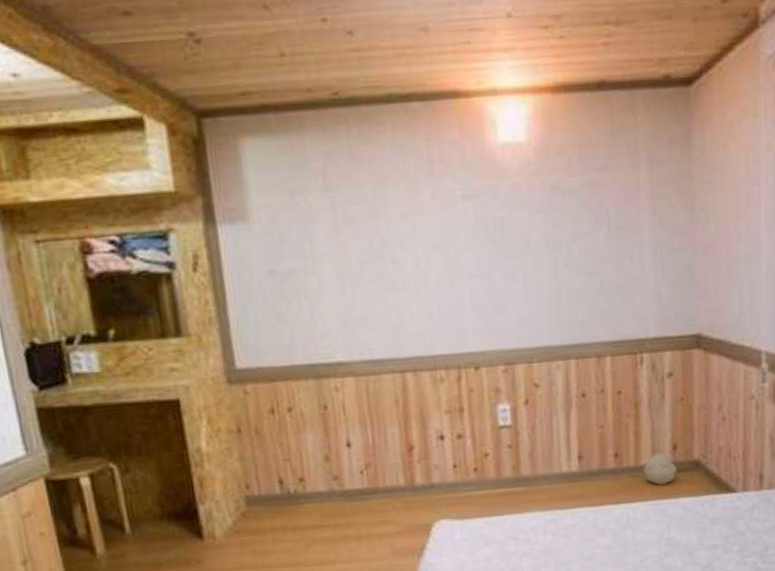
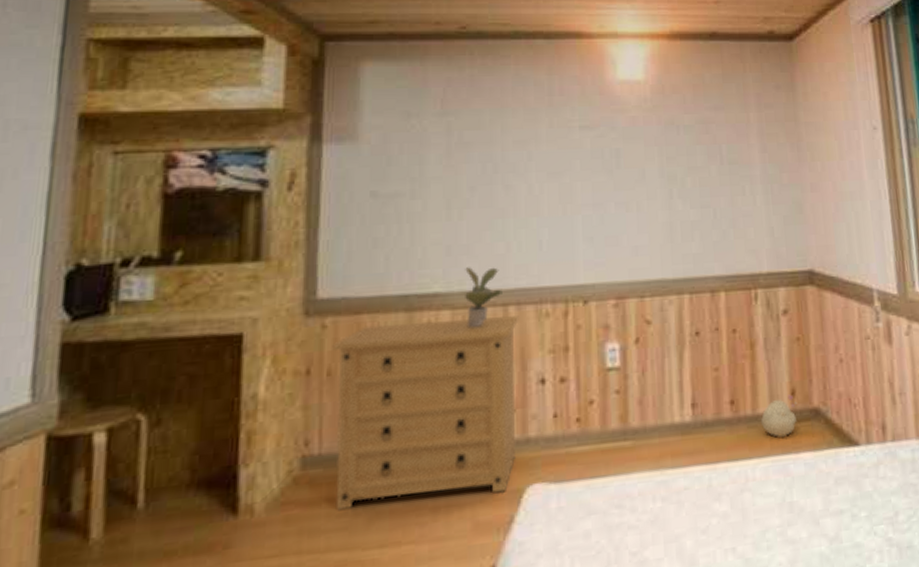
dresser: none [255,381,423,538] -> present [332,315,519,511]
potted plant: none [363,338,399,393] -> present [465,267,502,329]

